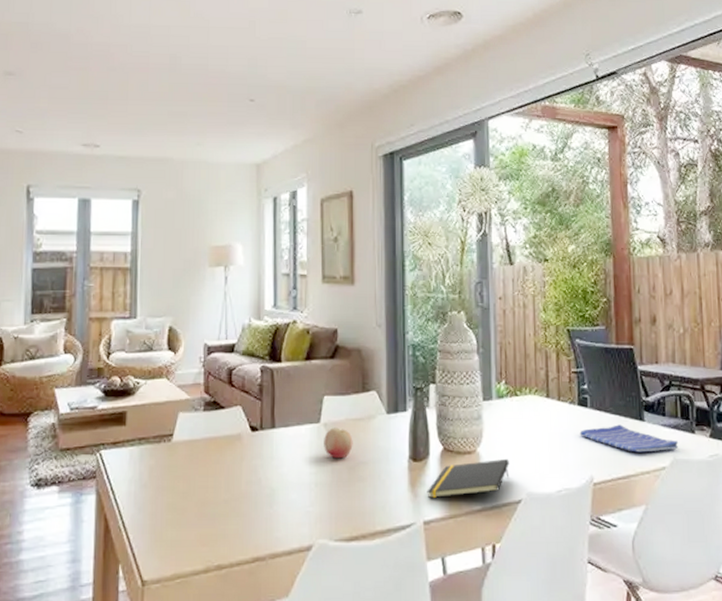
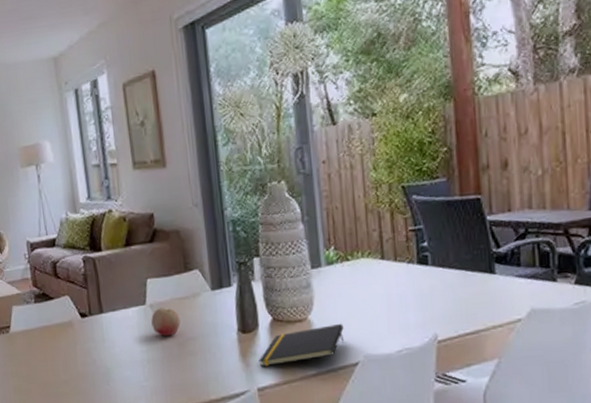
dish towel: present [579,424,679,452] -> none [420,279,537,307]

